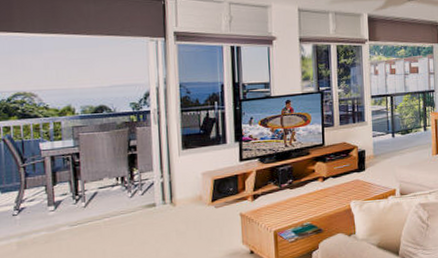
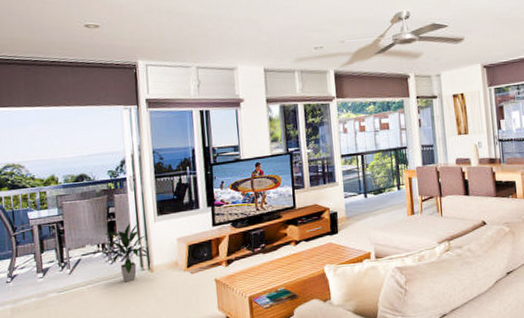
indoor plant: none [122,156,172,216] -> present [103,223,149,282]

